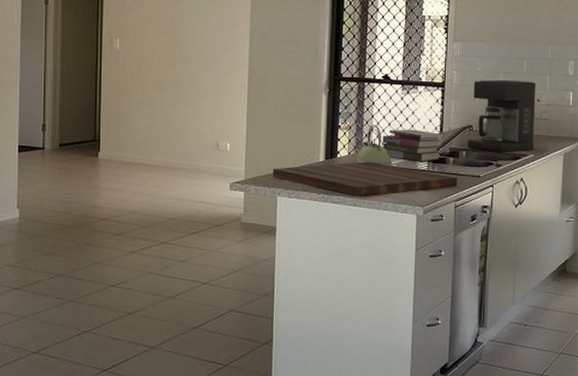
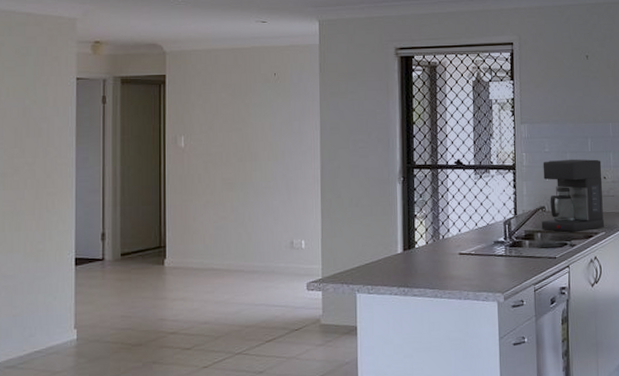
cutting board: present [272,161,458,197] -> none [350,249,535,288]
kettle: present [355,125,392,166] -> none [433,212,470,254]
books: present [382,129,444,162] -> none [458,214,519,247]

